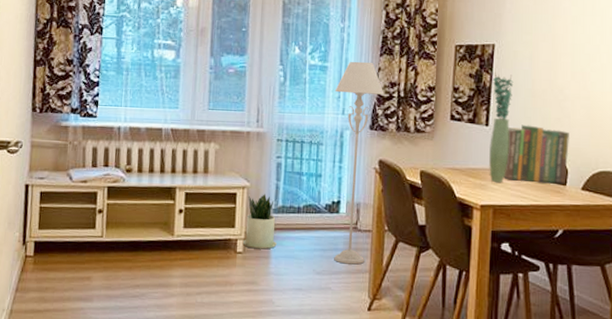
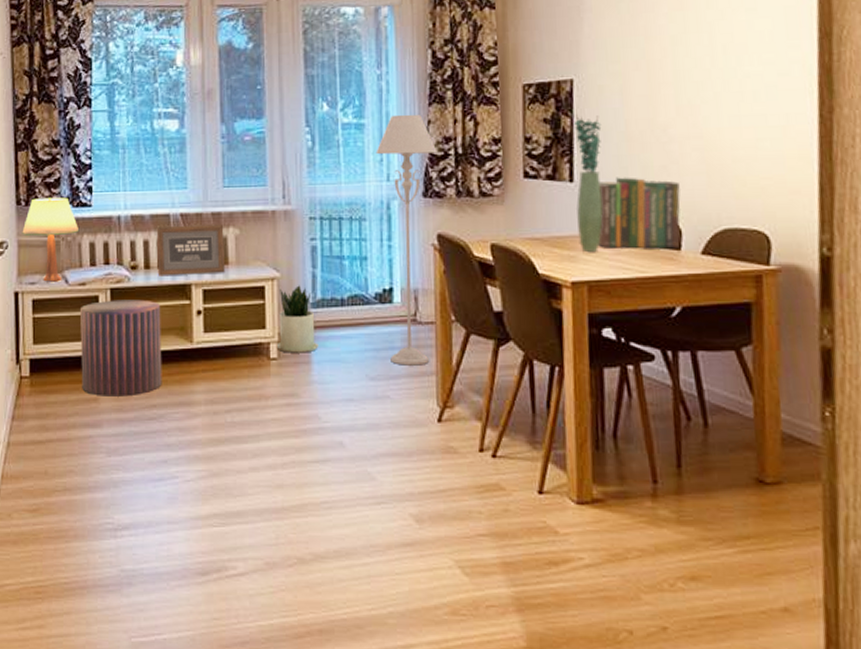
table lamp: none [35,105,85,178] -> present [22,195,80,282]
pouf: none [78,196,149,277] -> present [80,299,162,397]
picture frame: none [148,138,207,181] -> present [156,224,226,277]

